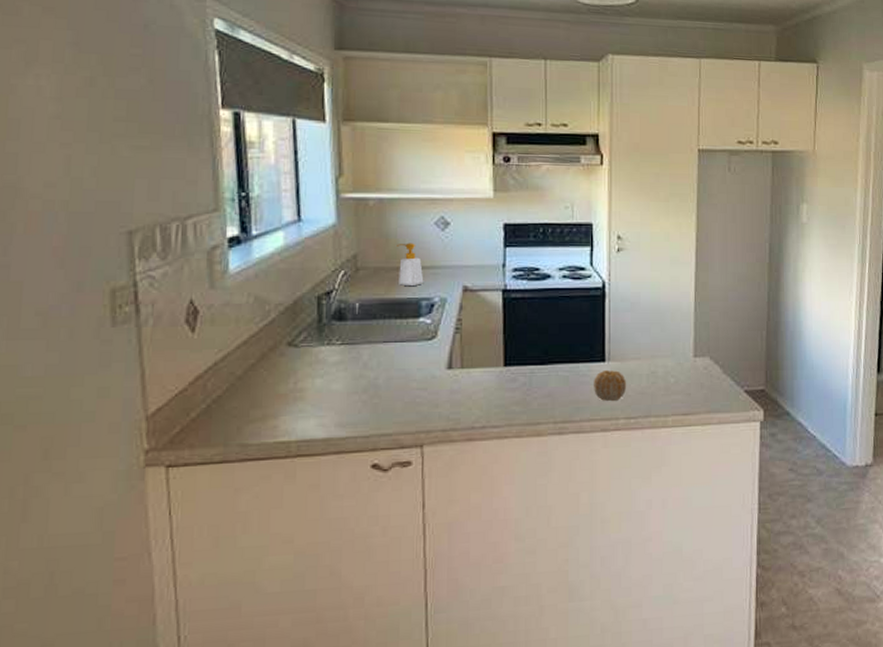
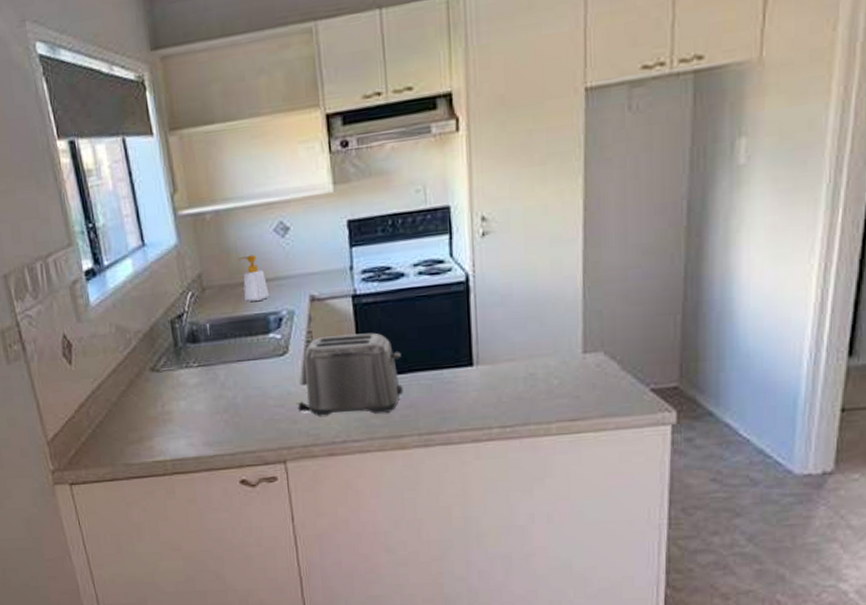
toaster: none [439,325,543,401] -> present [296,332,403,416]
fruit: present [594,369,627,402] -> none [461,374,501,410]

